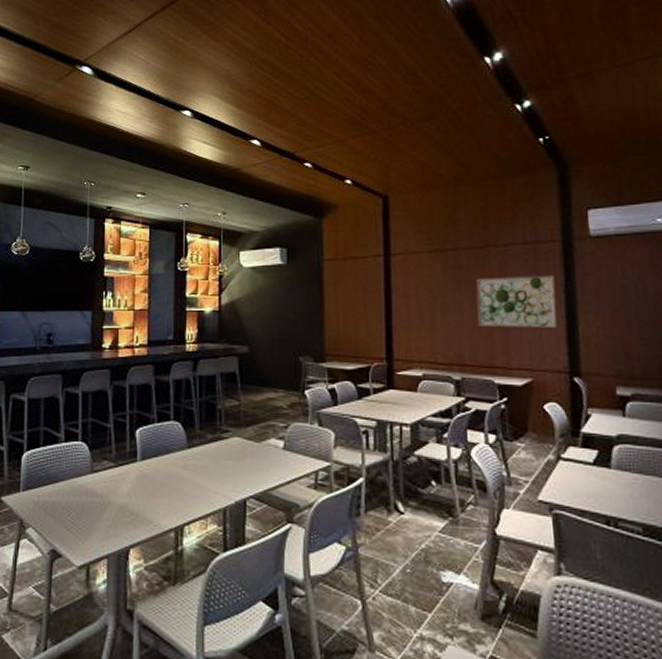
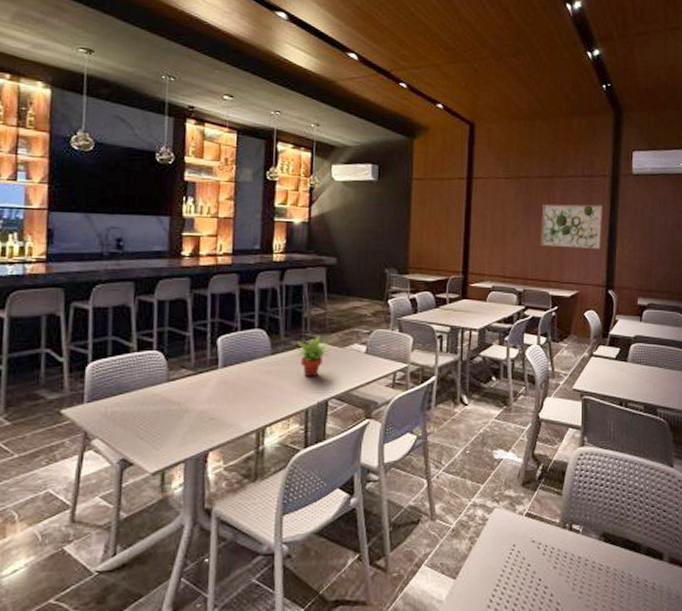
succulent plant: none [210,428,248,474] -> present [294,335,331,377]

